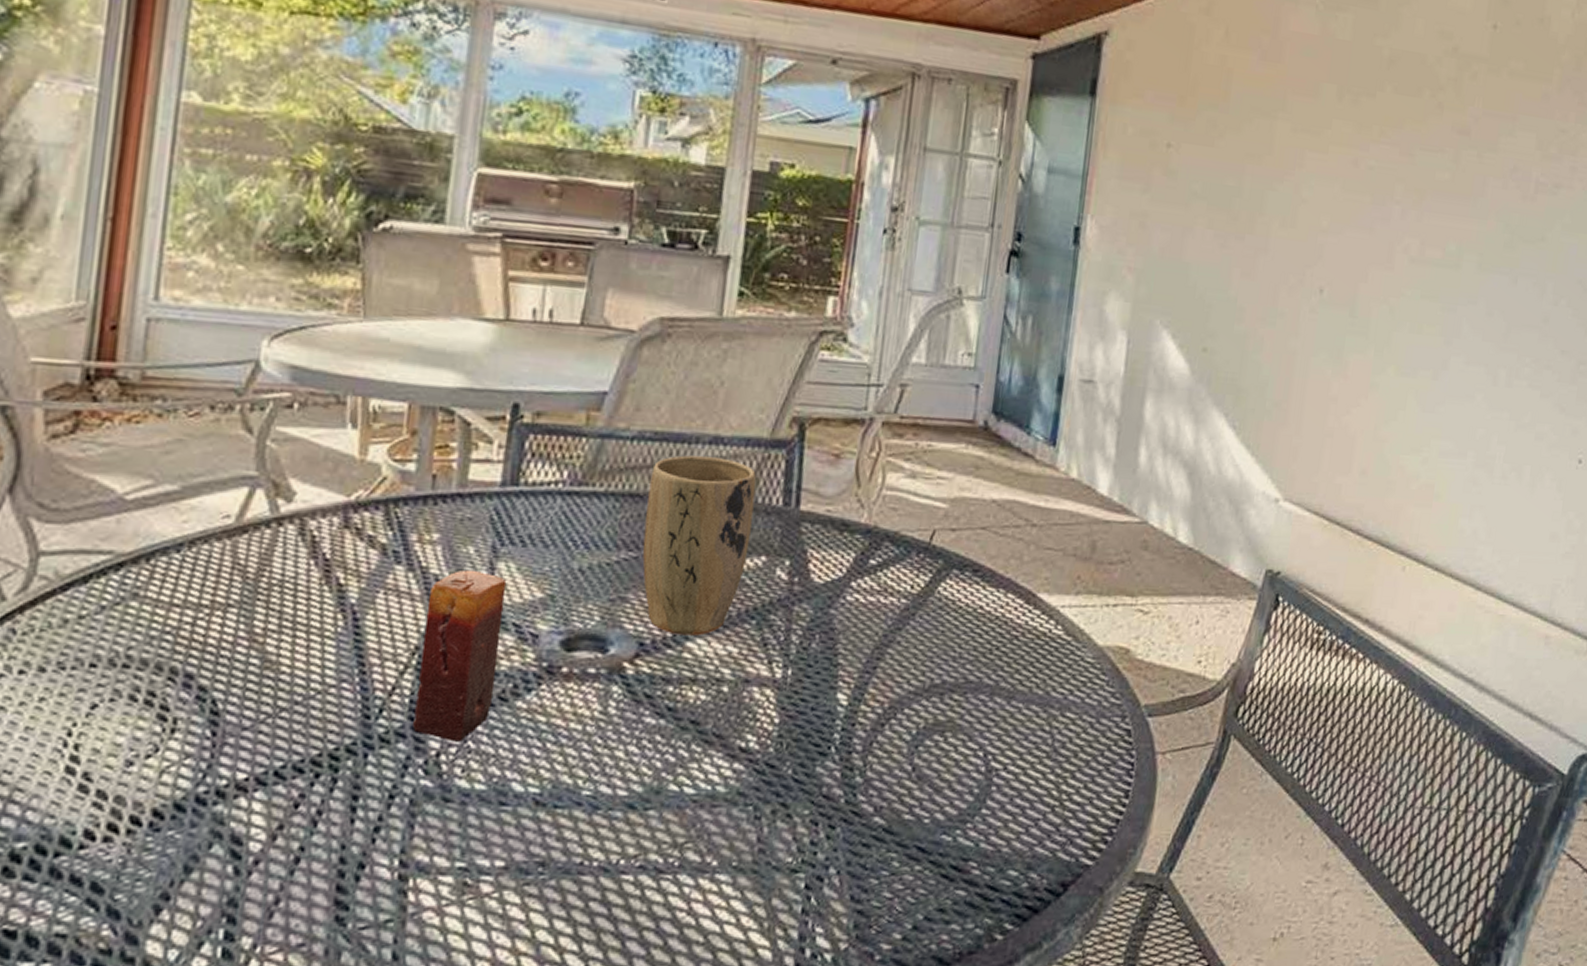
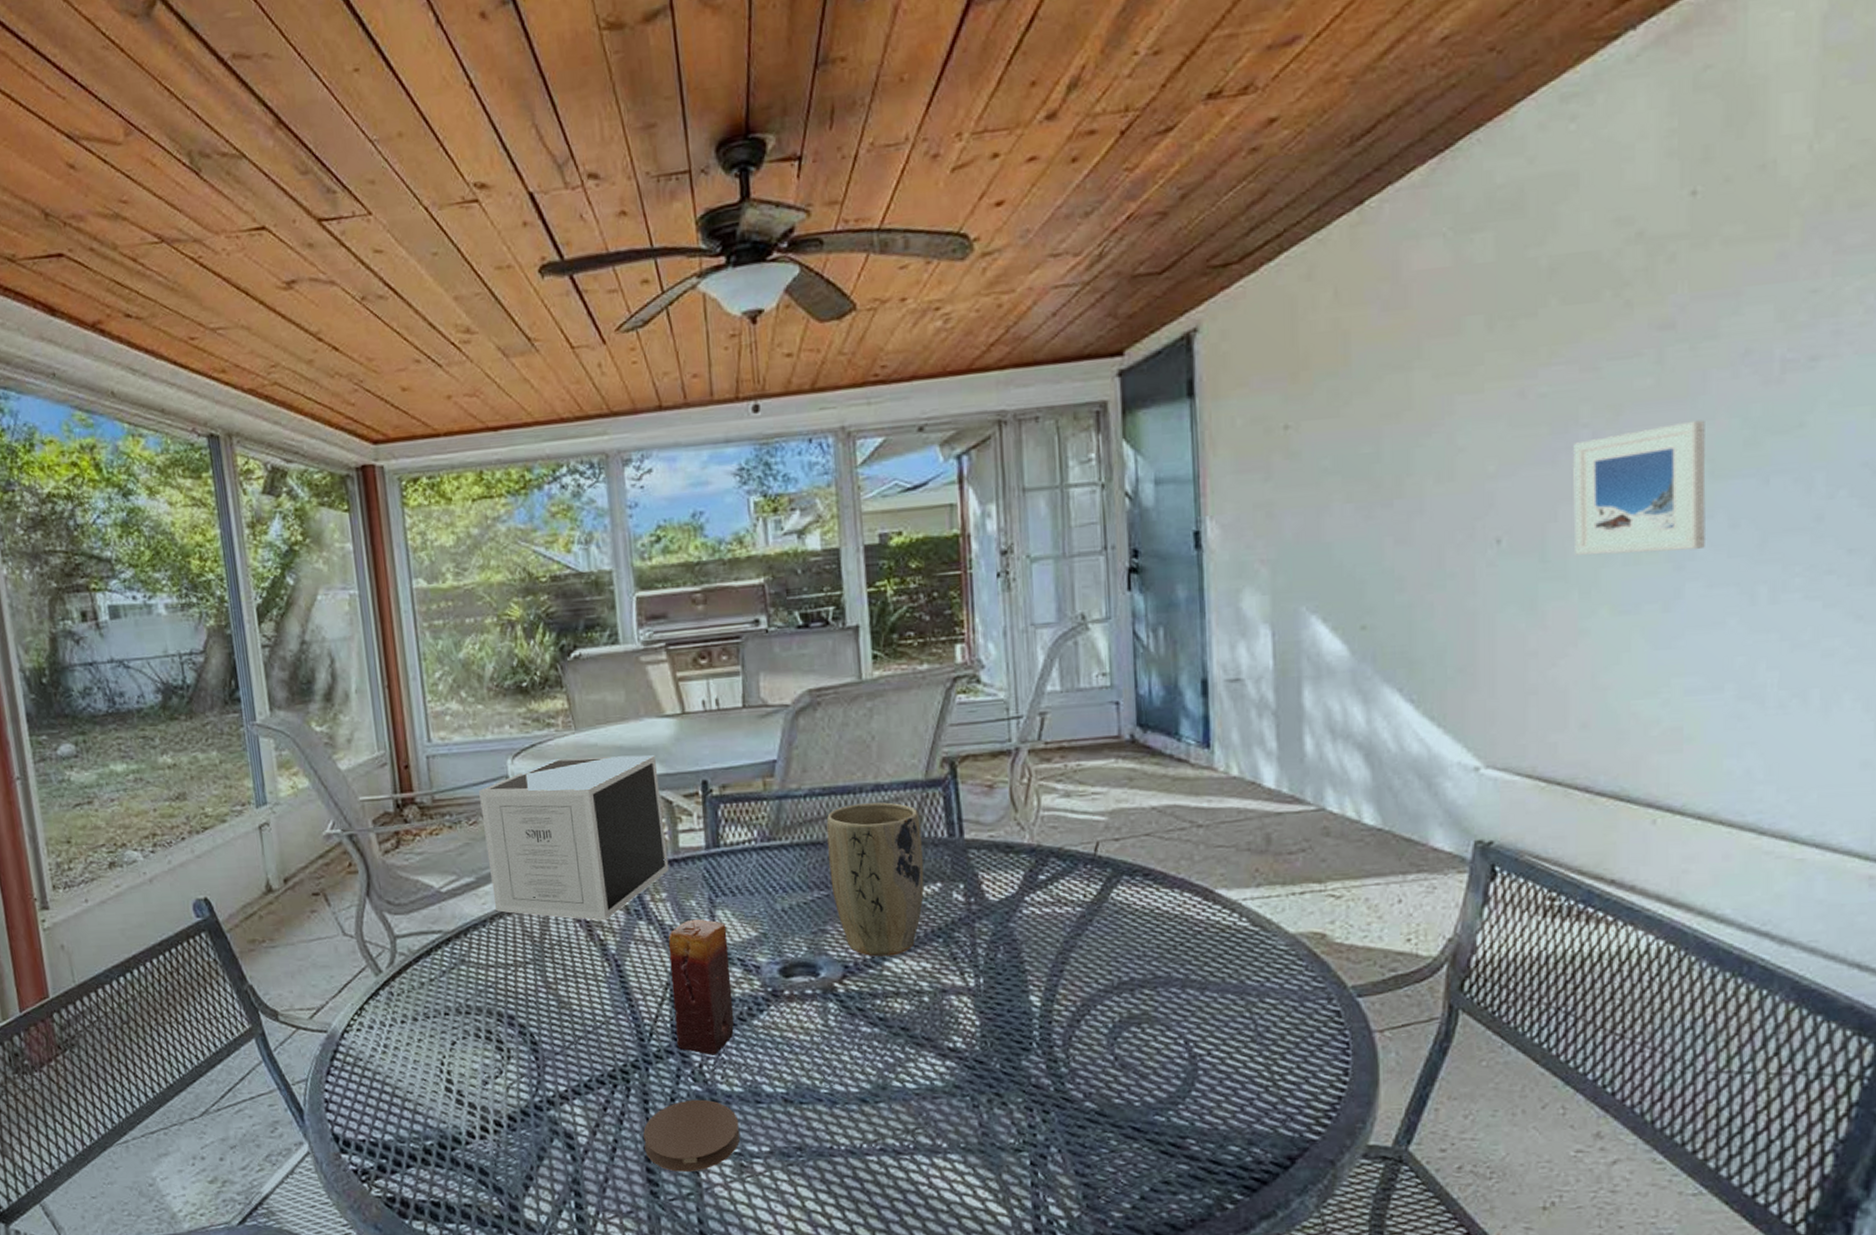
speaker: none [200,349,461,561] -> present [479,755,670,921]
coaster: none [340,797,473,891] -> present [643,1099,740,1172]
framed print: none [1376,215,1481,330] -> present [1573,420,1706,555]

